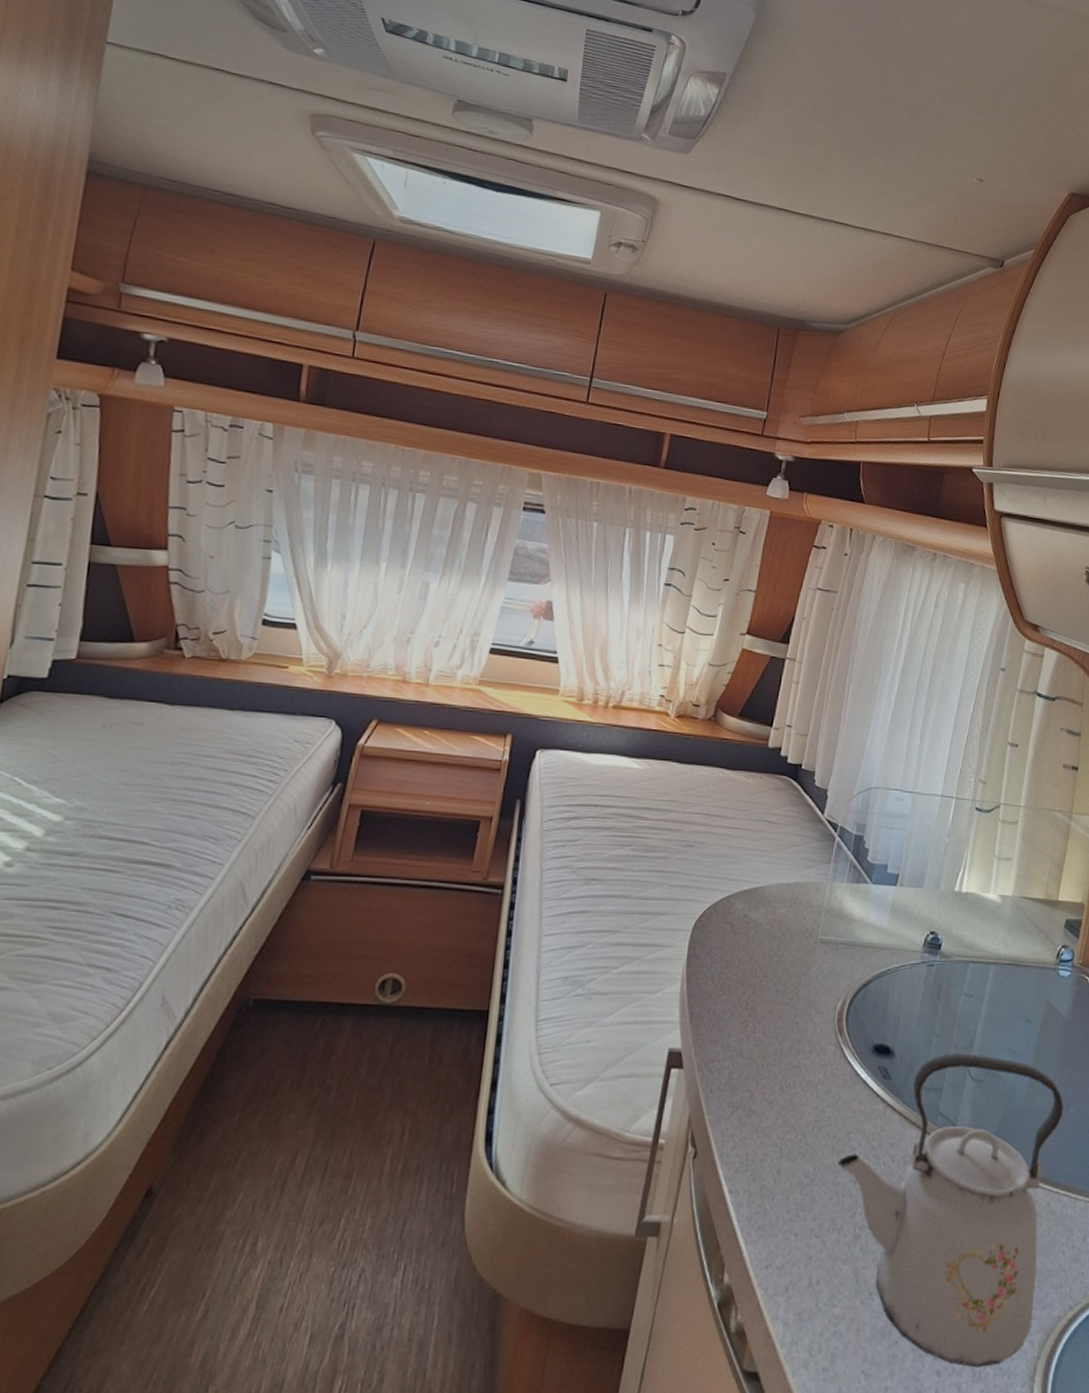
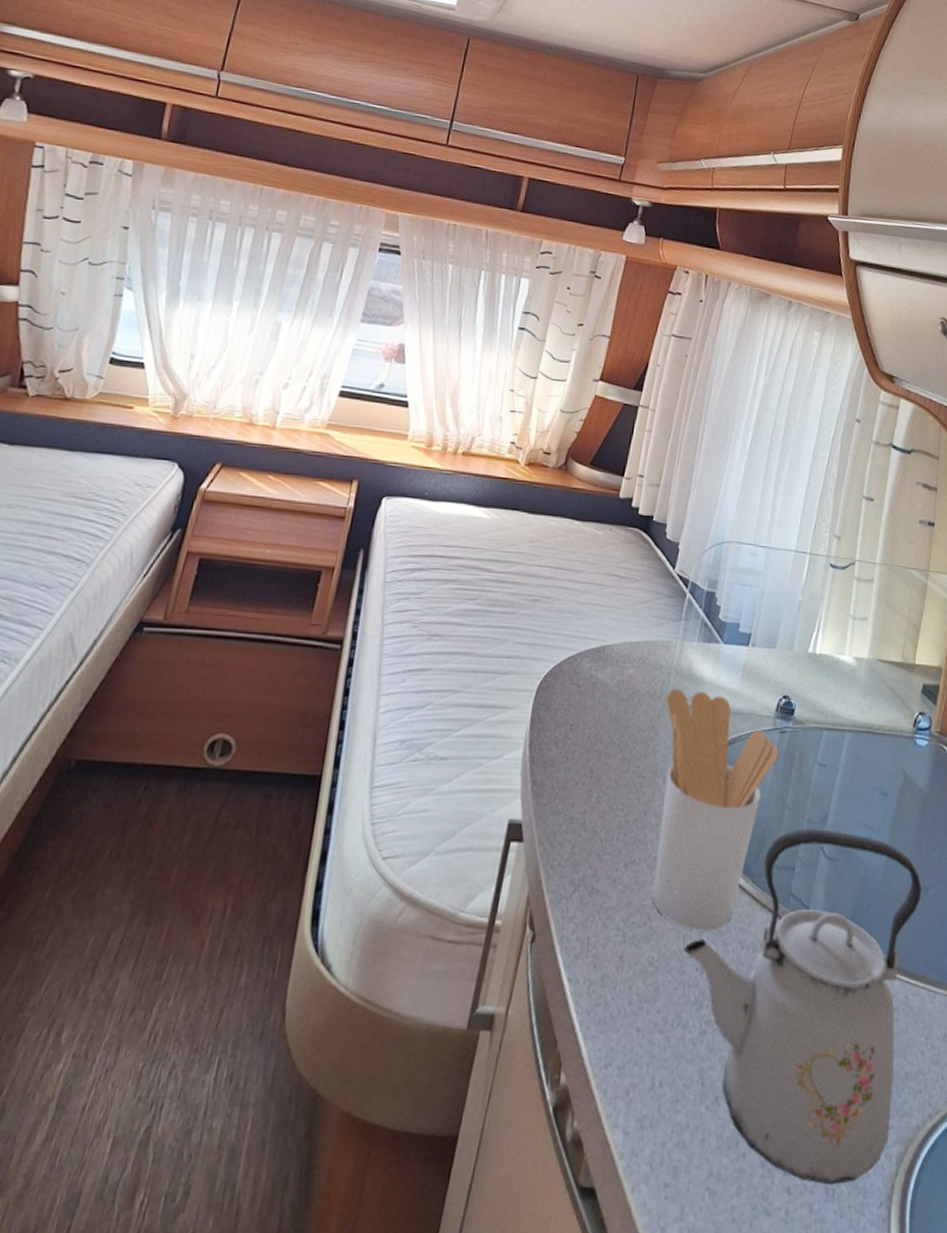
utensil holder: none [807,926,926,1147] -> present [652,688,779,931]

